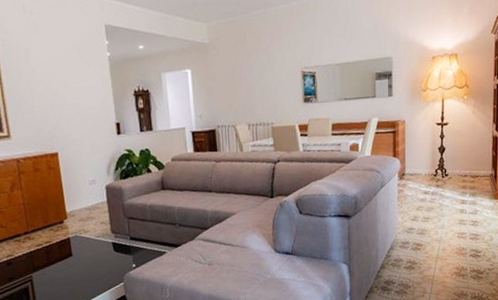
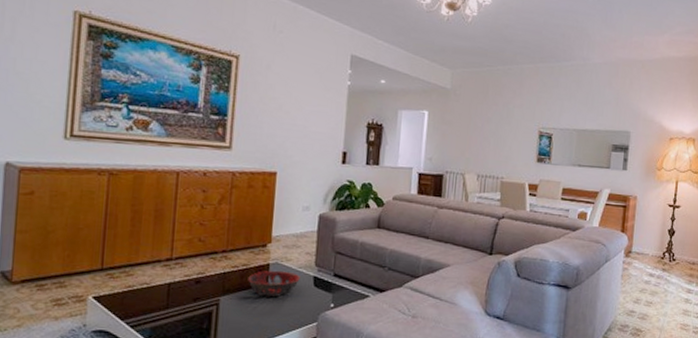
decorative bowl: none [53,242,100,268] -> present [248,270,300,298]

